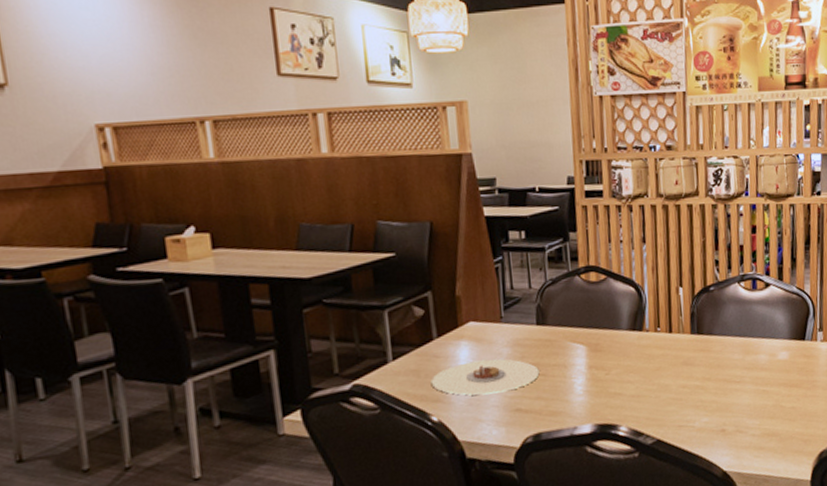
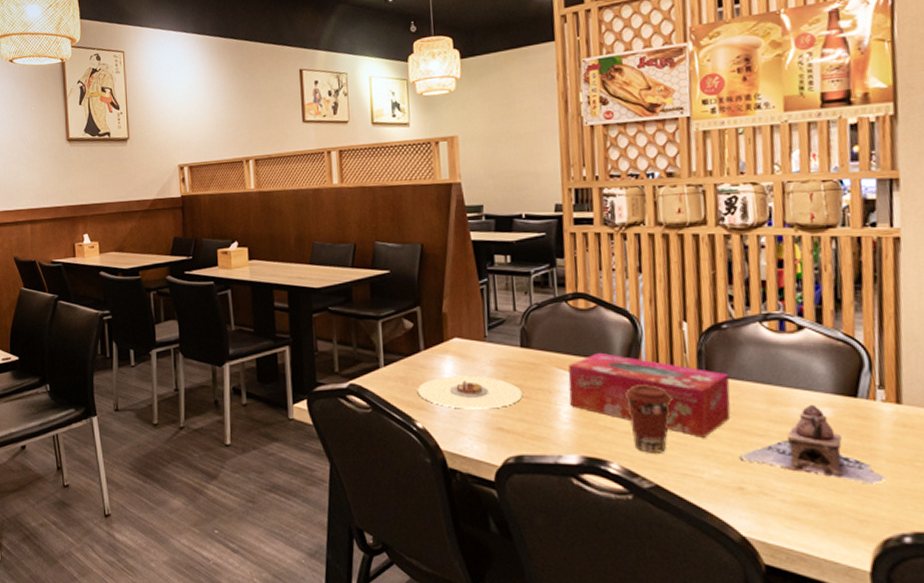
tissue box: none [581,322,716,391] -> present [568,352,731,438]
coffee cup: none [631,348,671,412] -> present [624,385,673,453]
teapot: none [722,350,822,410] -> present [739,405,886,485]

